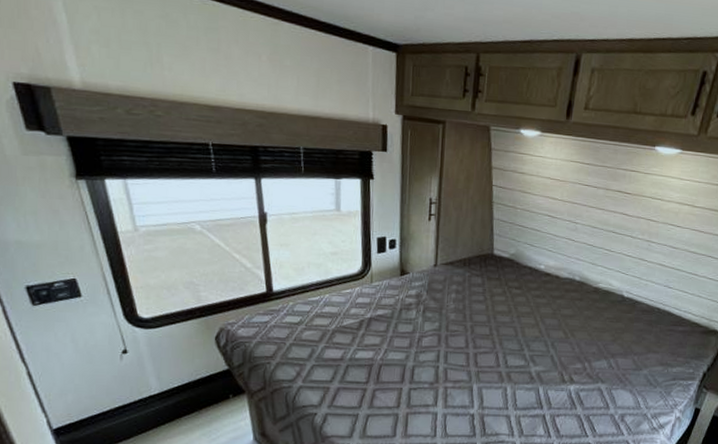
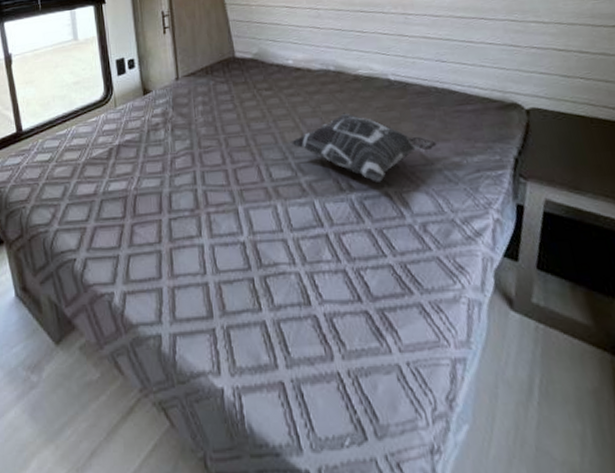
decorative pillow: none [528,318,648,379] -> present [290,113,437,182]

